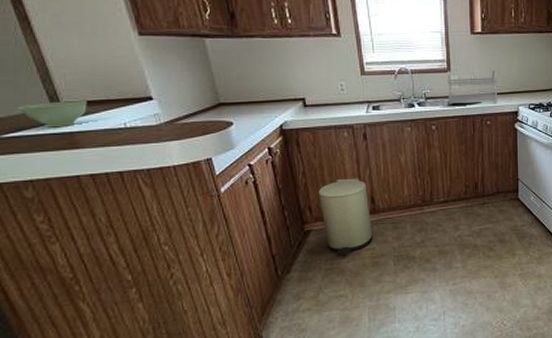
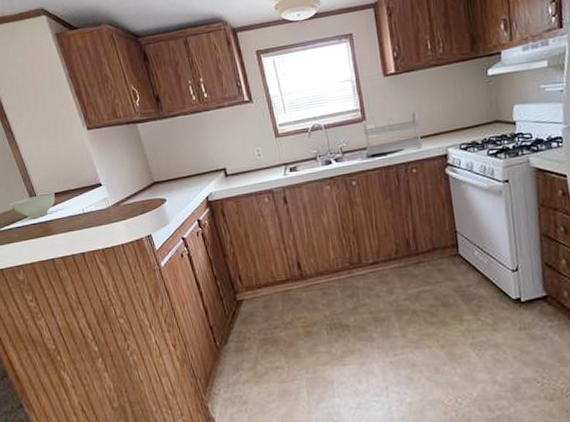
pedal bin: present [318,178,373,254] -> none [246,244,303,324]

